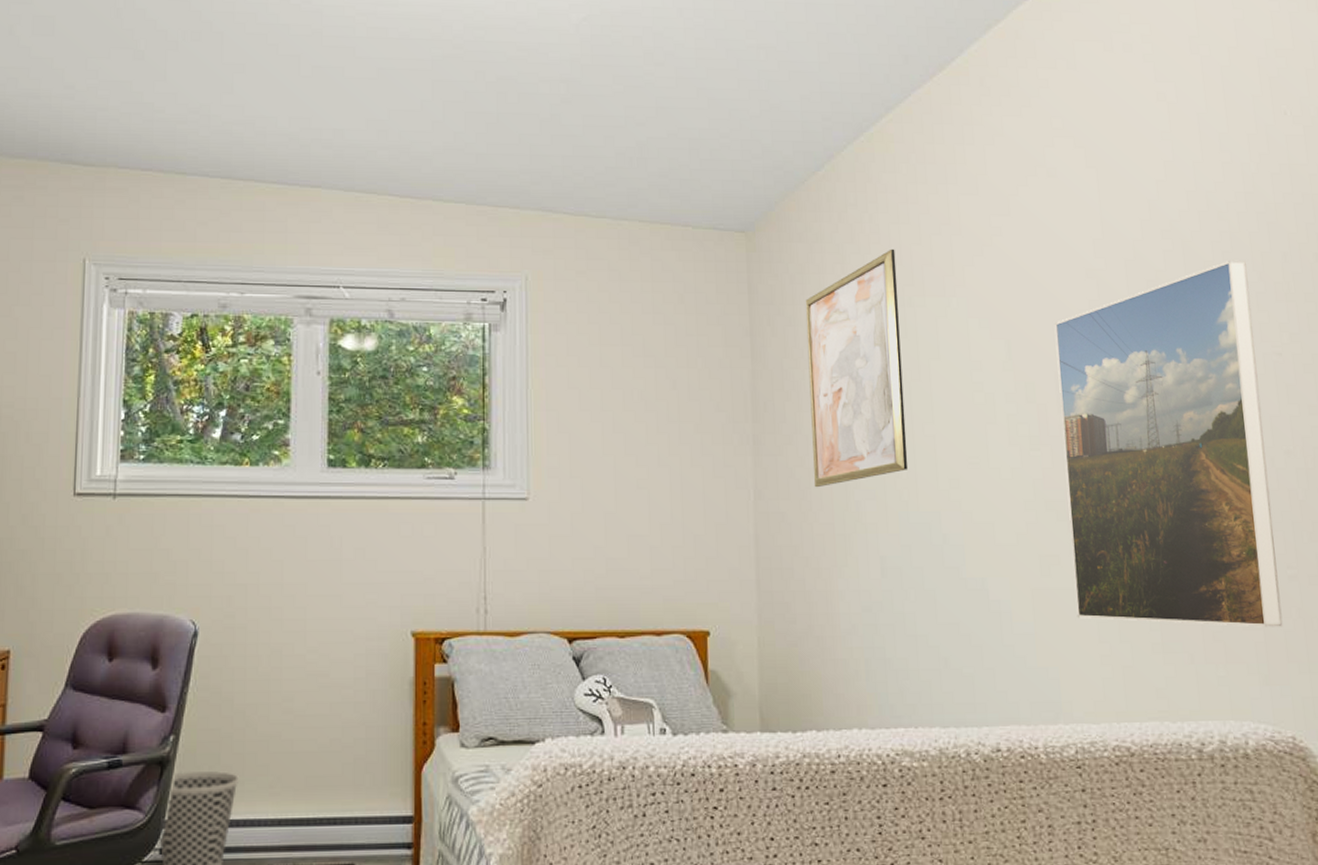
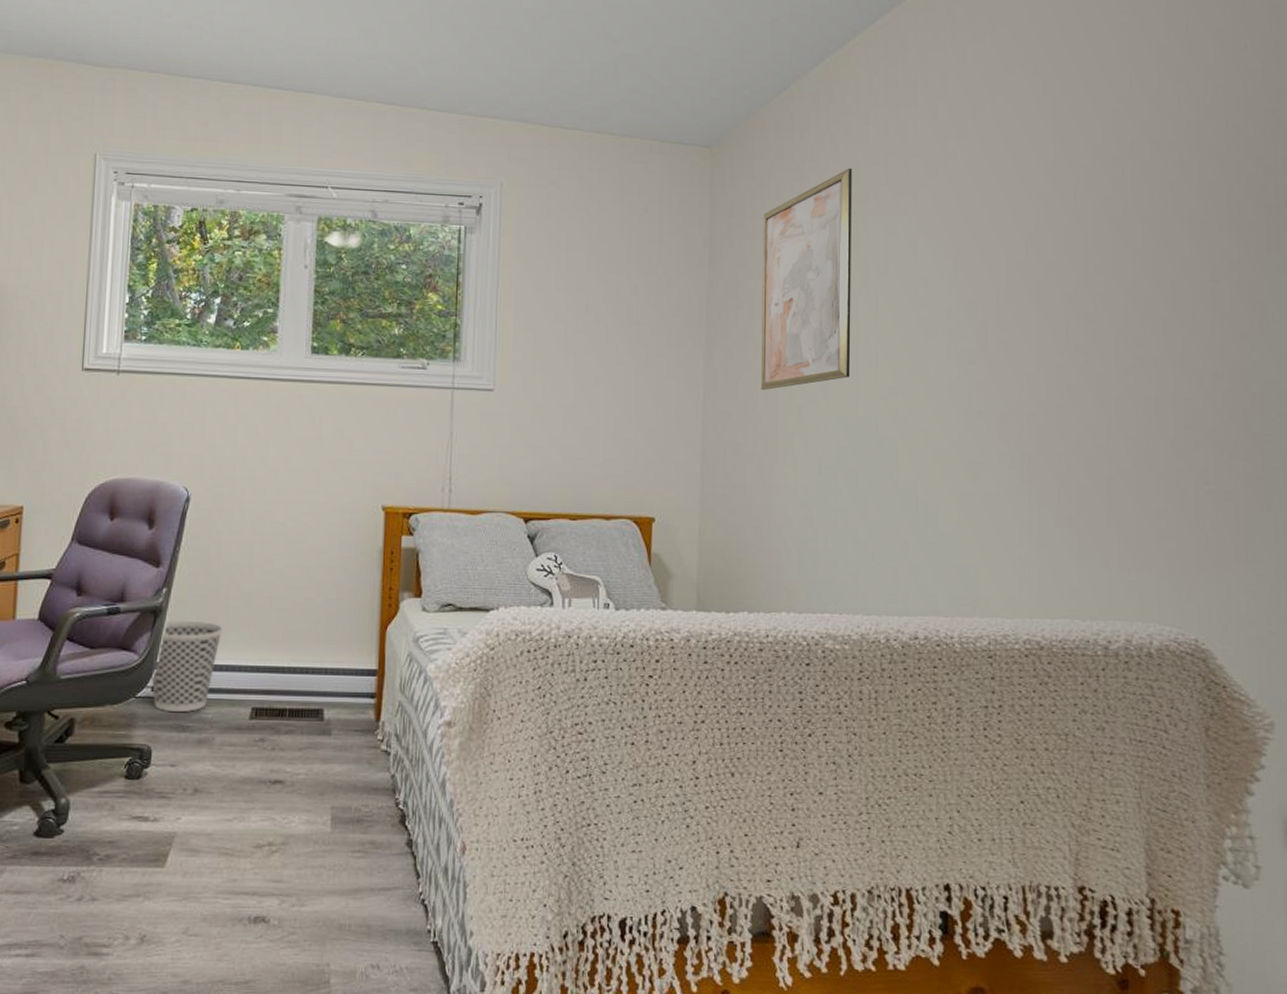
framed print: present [1054,260,1283,627] -> none [999,189,1196,538]

